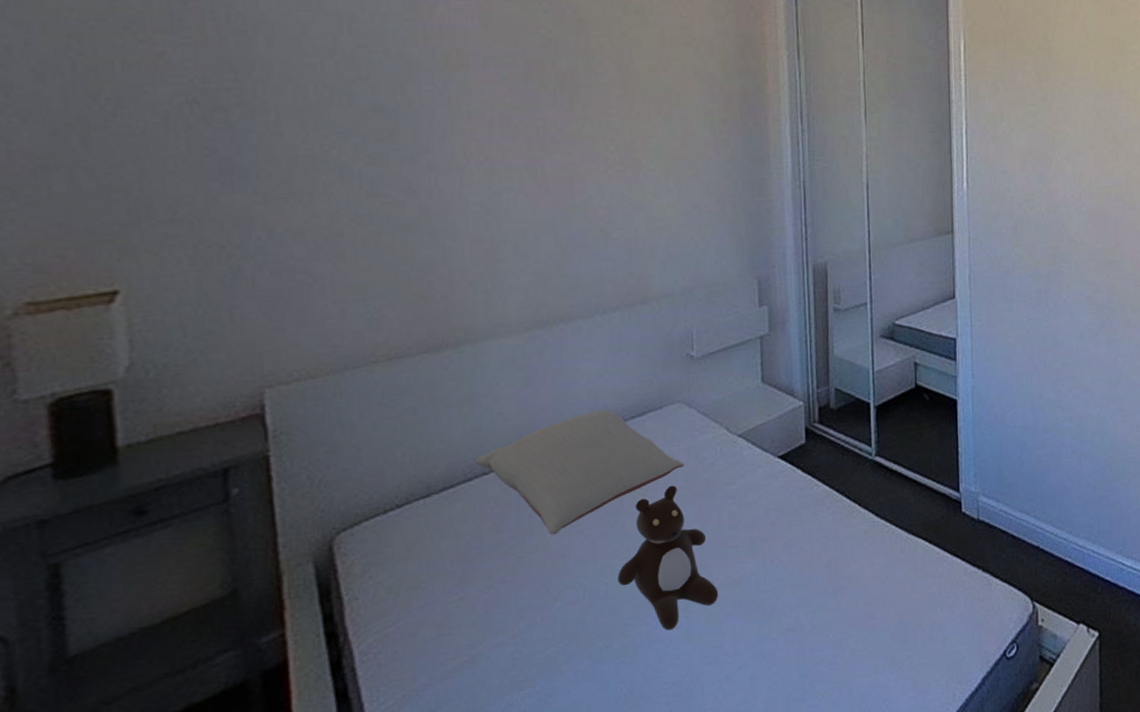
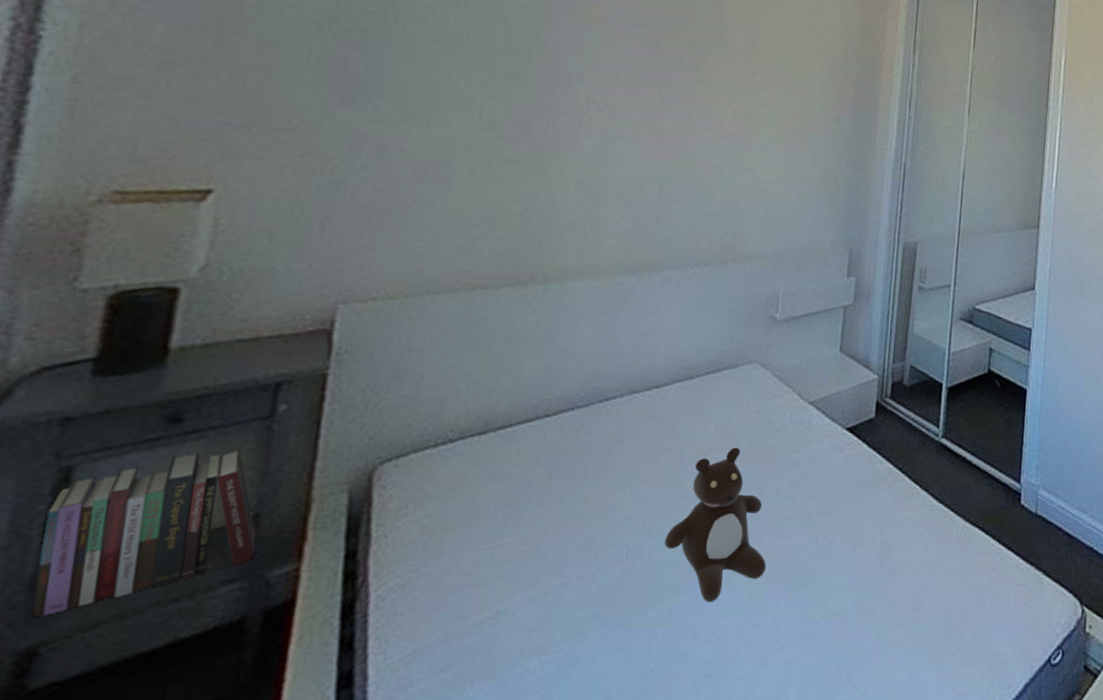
books: none [48,533,243,697] -> present [32,449,256,618]
pillow: present [475,409,685,535] -> none [539,362,752,488]

